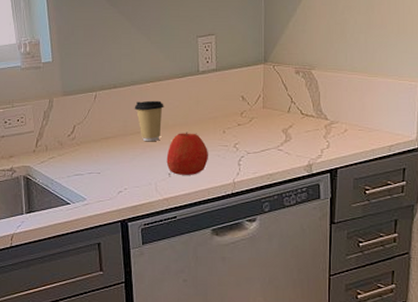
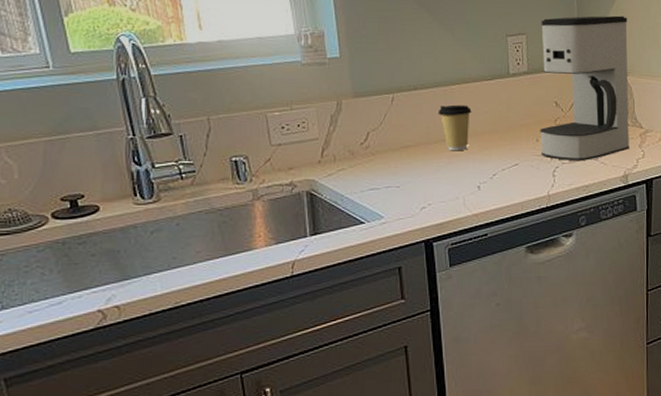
apple: present [166,132,209,175] -> none [475,140,522,188]
coffee maker: none [227,13,314,151] -> present [540,15,630,160]

